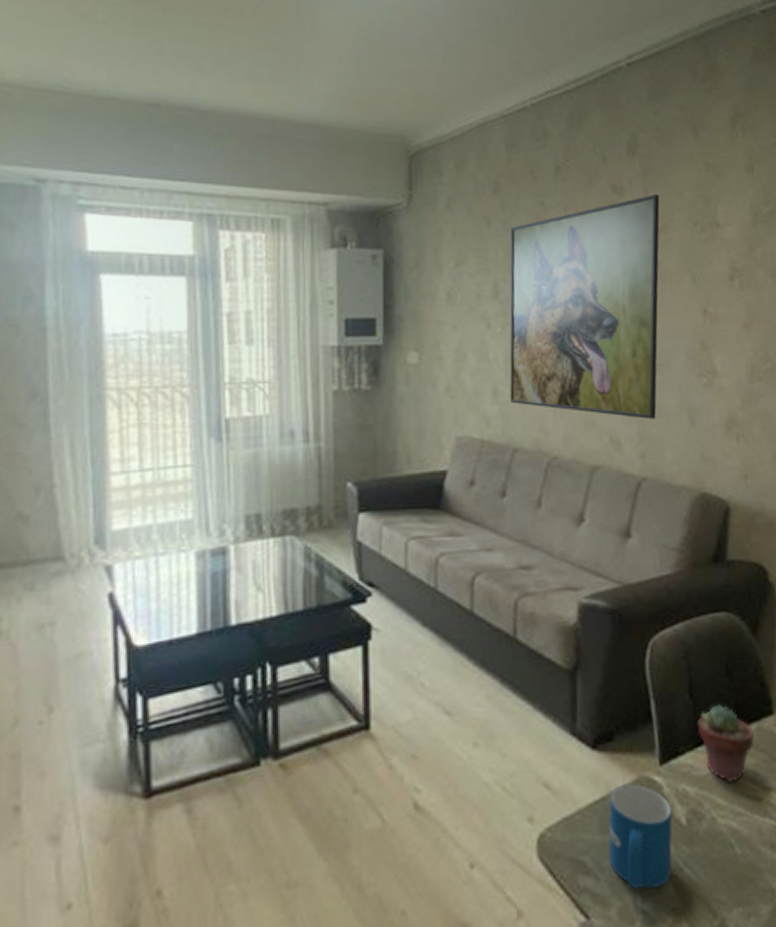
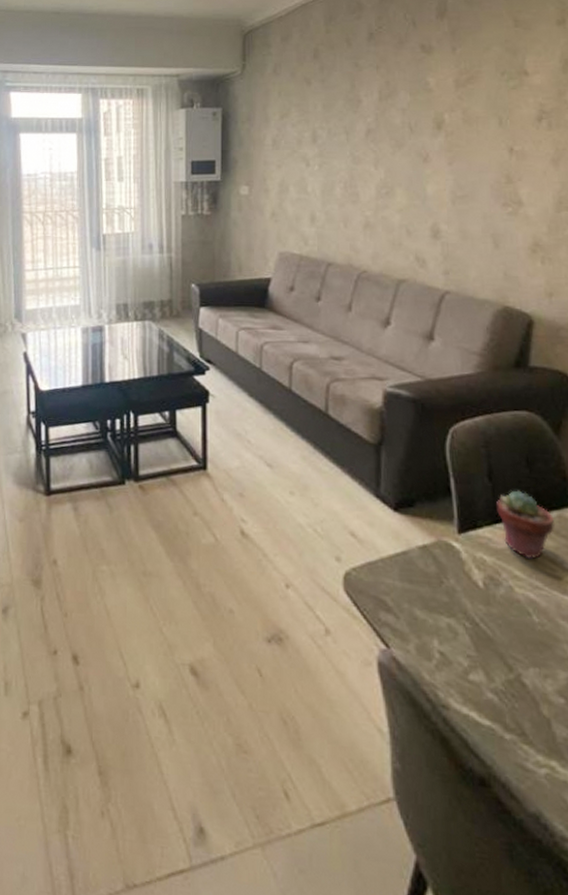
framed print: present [509,193,660,419] -> none [325,50,468,242]
mug: present [609,784,672,890] -> none [408,544,469,635]

